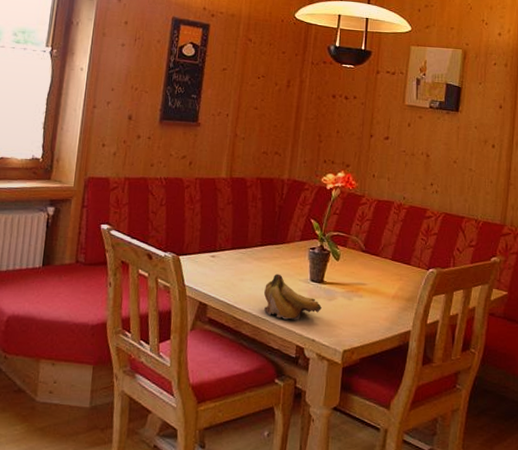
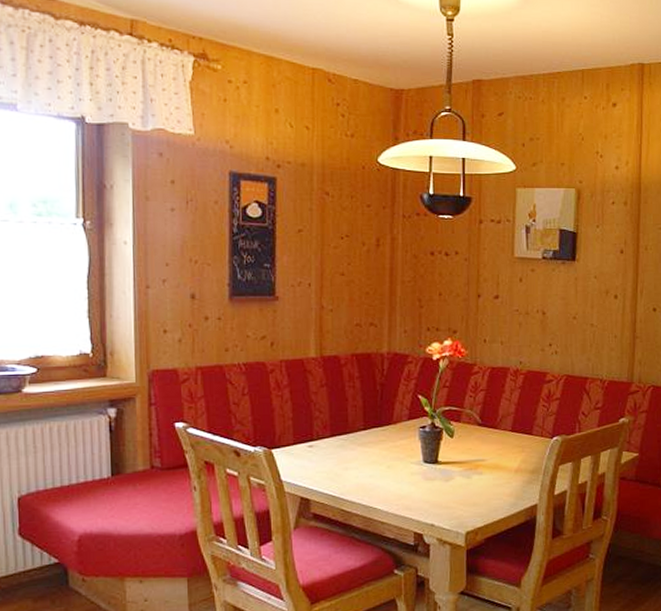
fruit: present [264,273,322,320] -> none [373,458,438,507]

